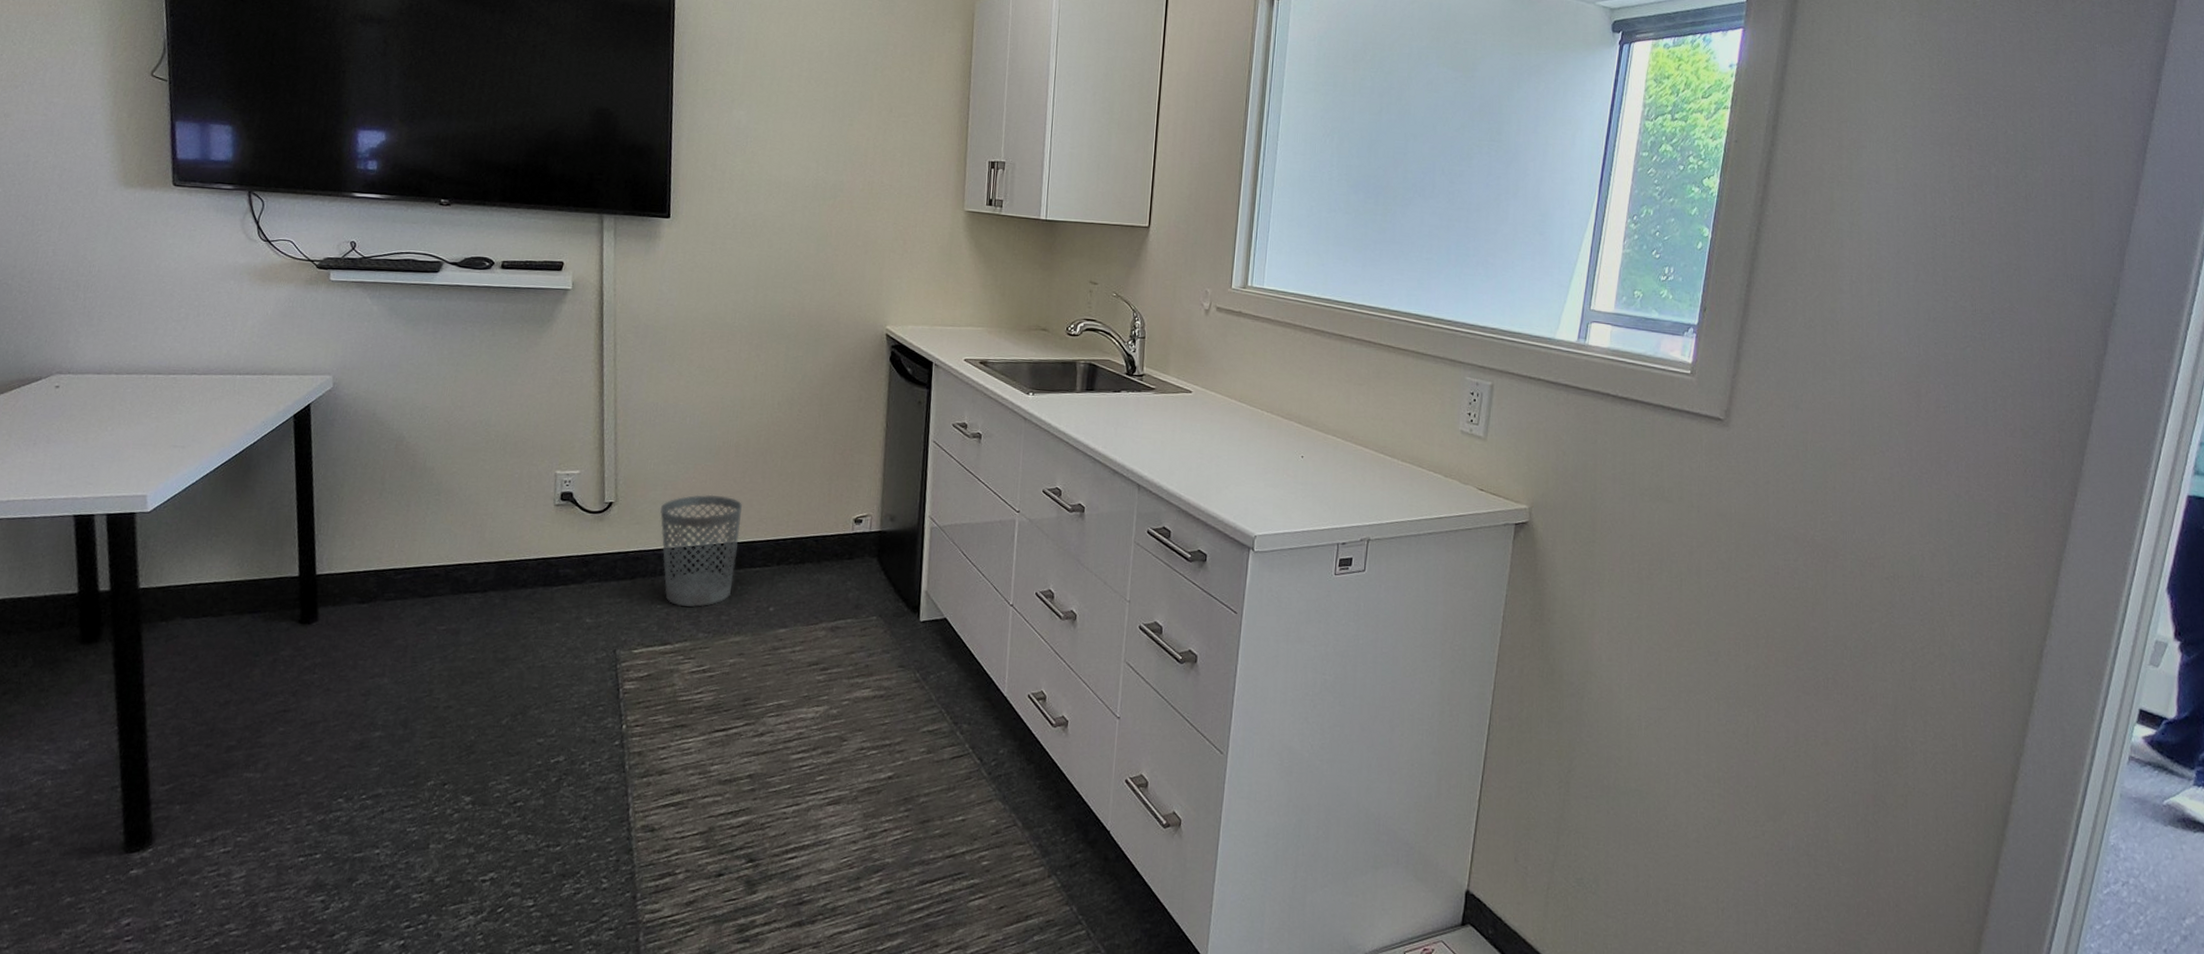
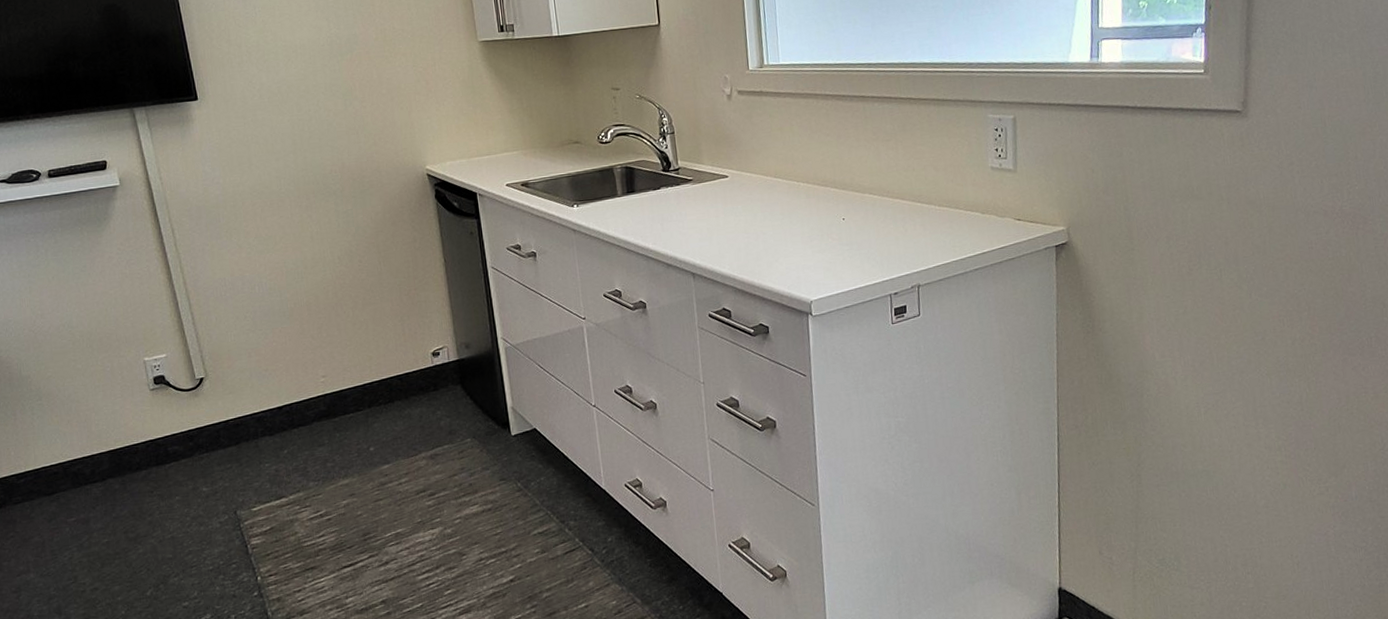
wastebasket: present [660,494,742,607] -> none [249,353,331,462]

